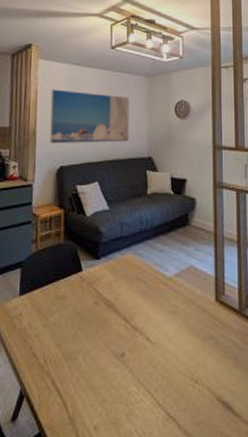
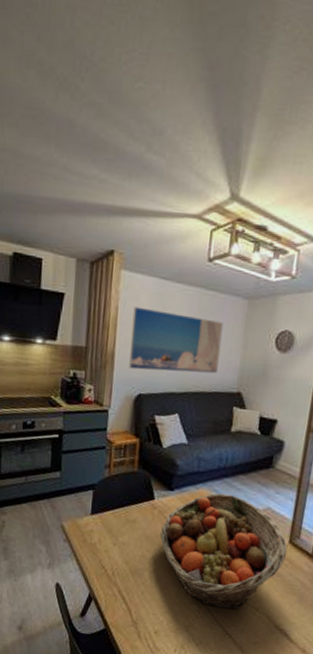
fruit basket: none [91,256,216,387] -> present [160,492,288,611]

